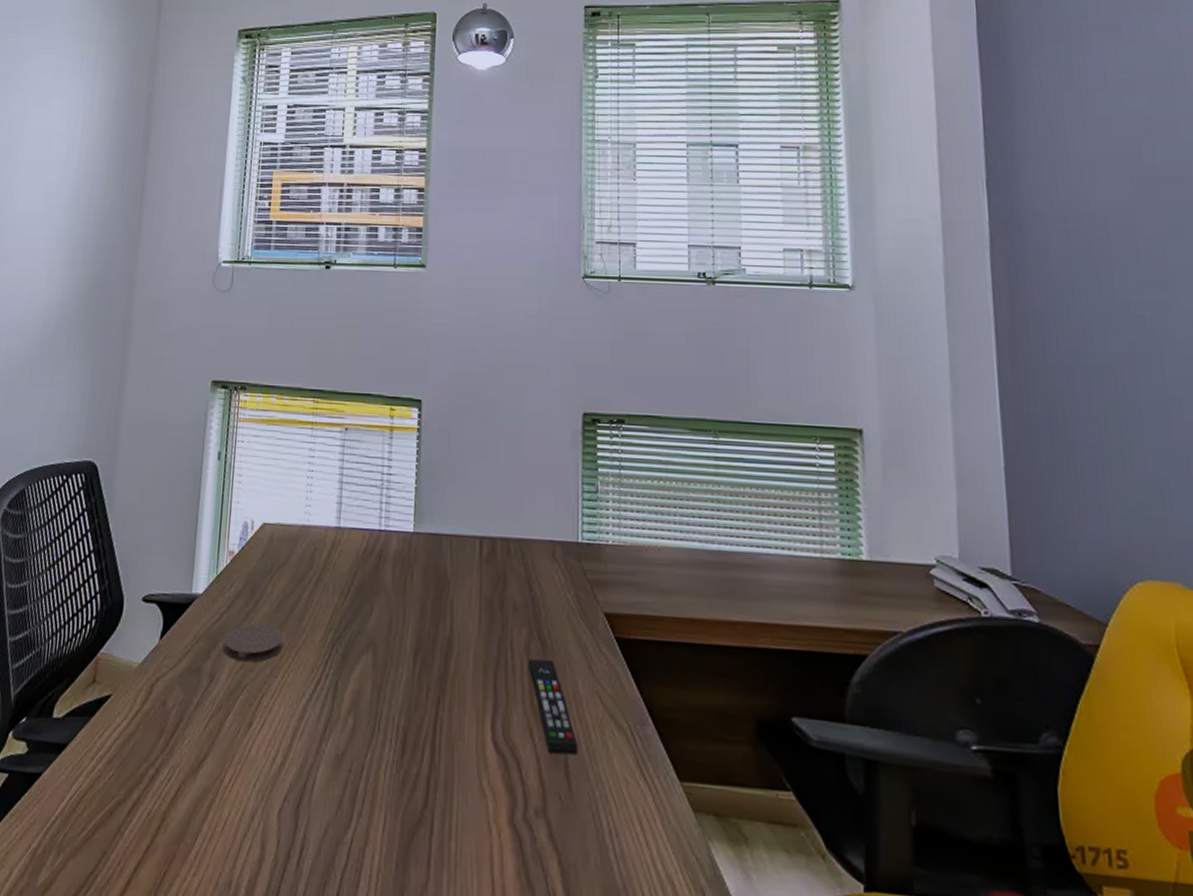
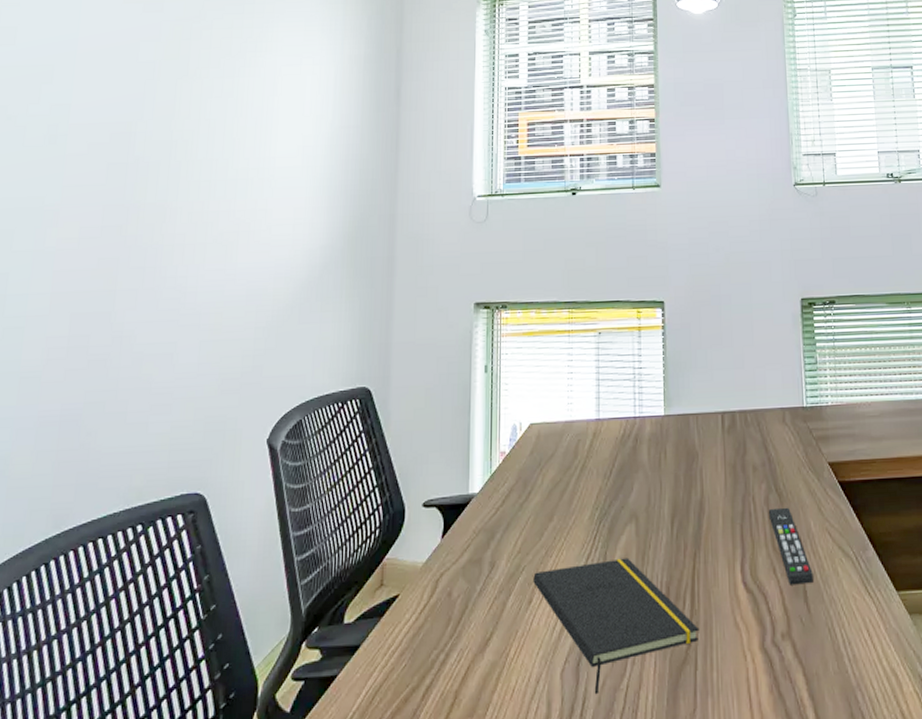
coaster: present [223,623,284,663] -> none [502,511,556,548]
notepad: none [255,690,439,844] -> present [533,558,700,695]

